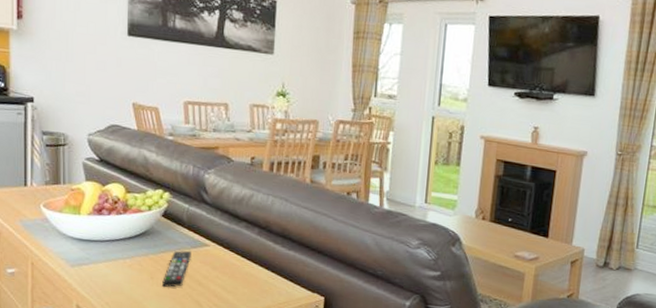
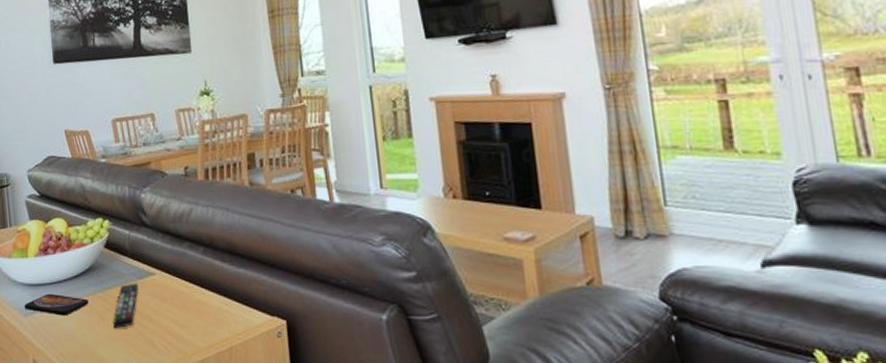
smartphone: none [72,249,140,271] -> present [24,293,89,316]

